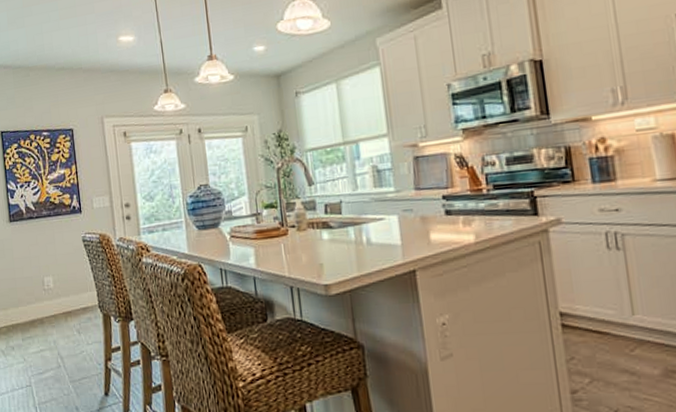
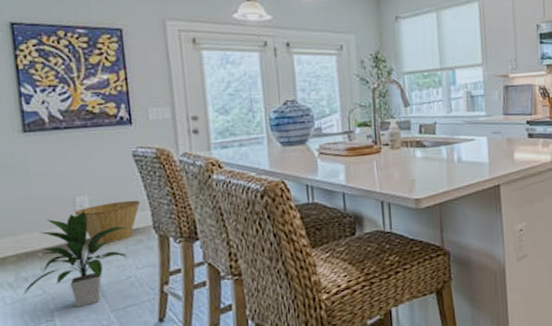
indoor plant: none [11,289,82,376] -> present [23,209,130,308]
basket: none [43,281,89,320] -> present [73,200,140,244]

